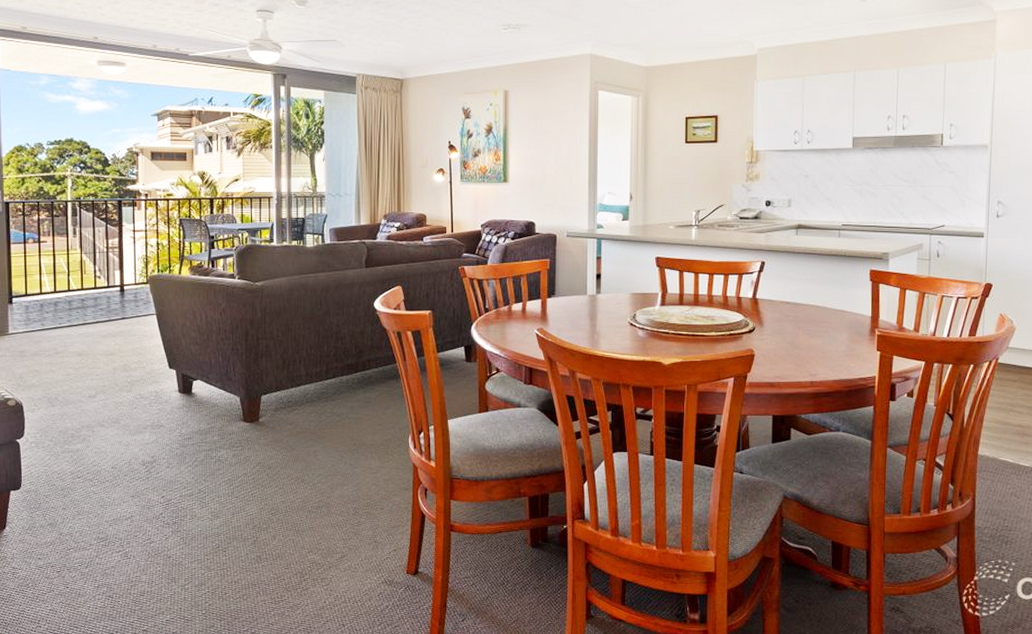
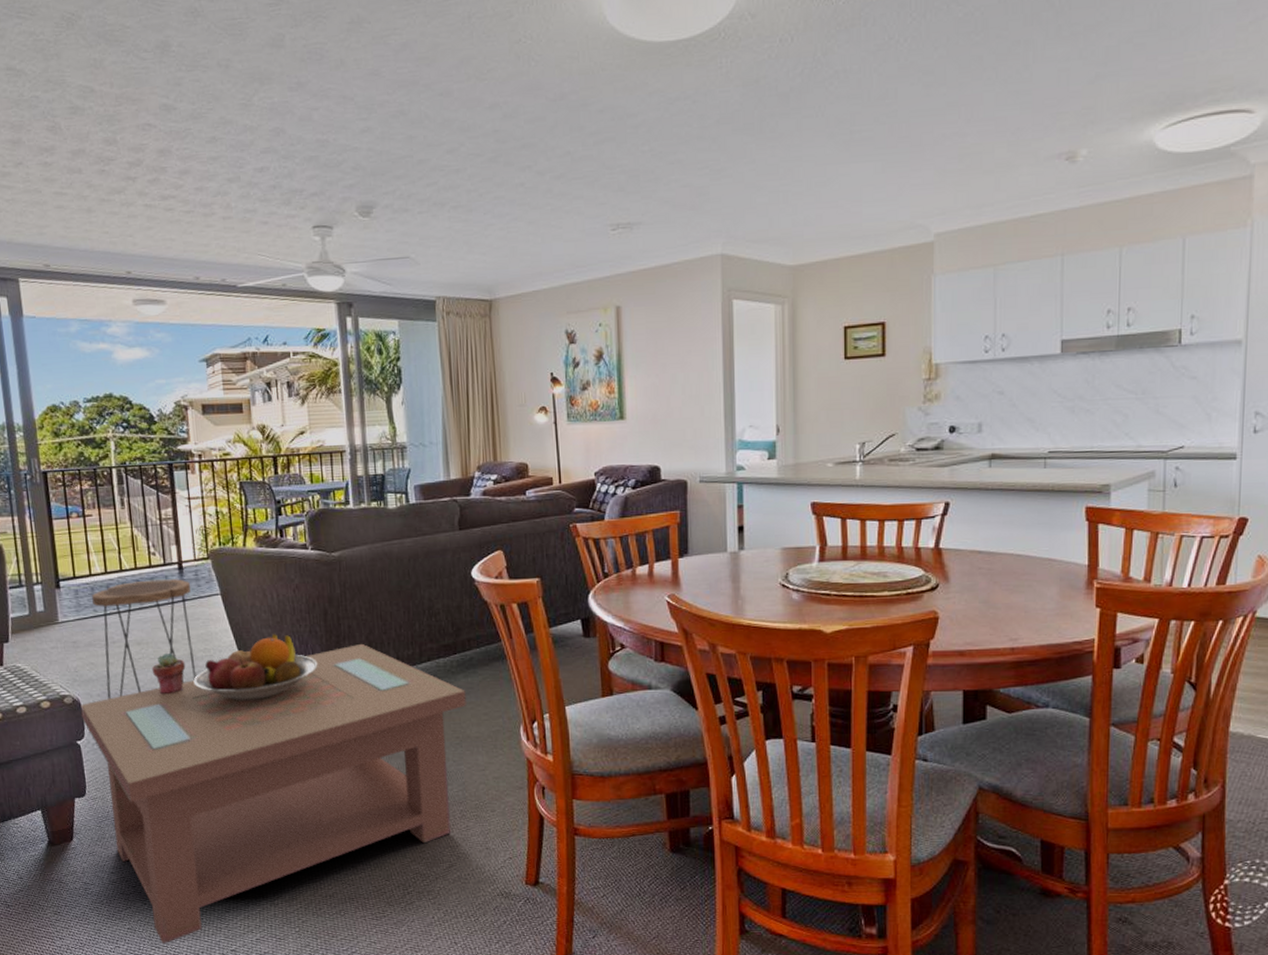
coffee table: none [22,361,364,625] -> present [80,643,466,945]
side table: none [41,300,129,403] -> present [92,579,197,700]
potted succulent: none [89,363,120,400] -> present [151,652,186,695]
fruit bowl: none [126,349,237,408] -> present [193,633,318,701]

